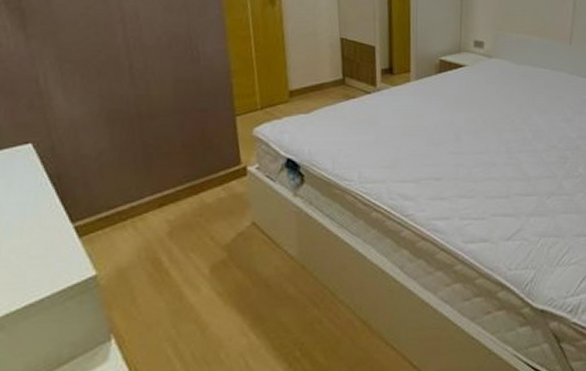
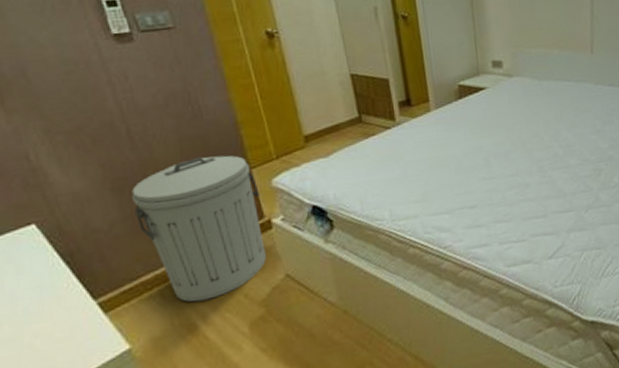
trash can: none [122,99,240,238] -> present [132,155,267,302]

